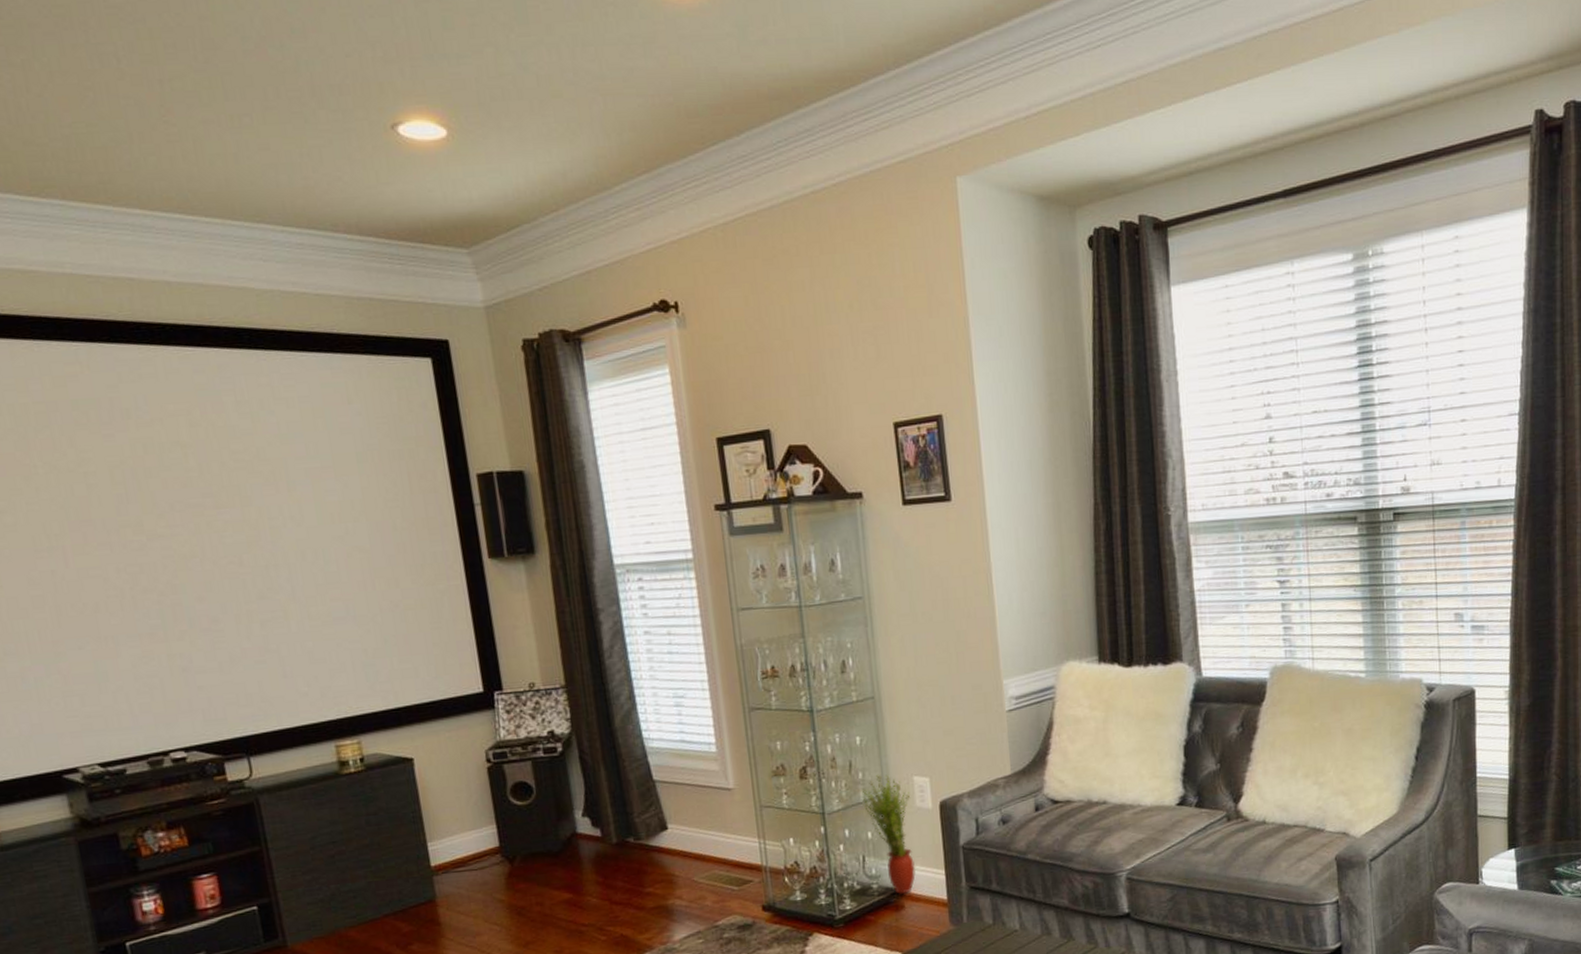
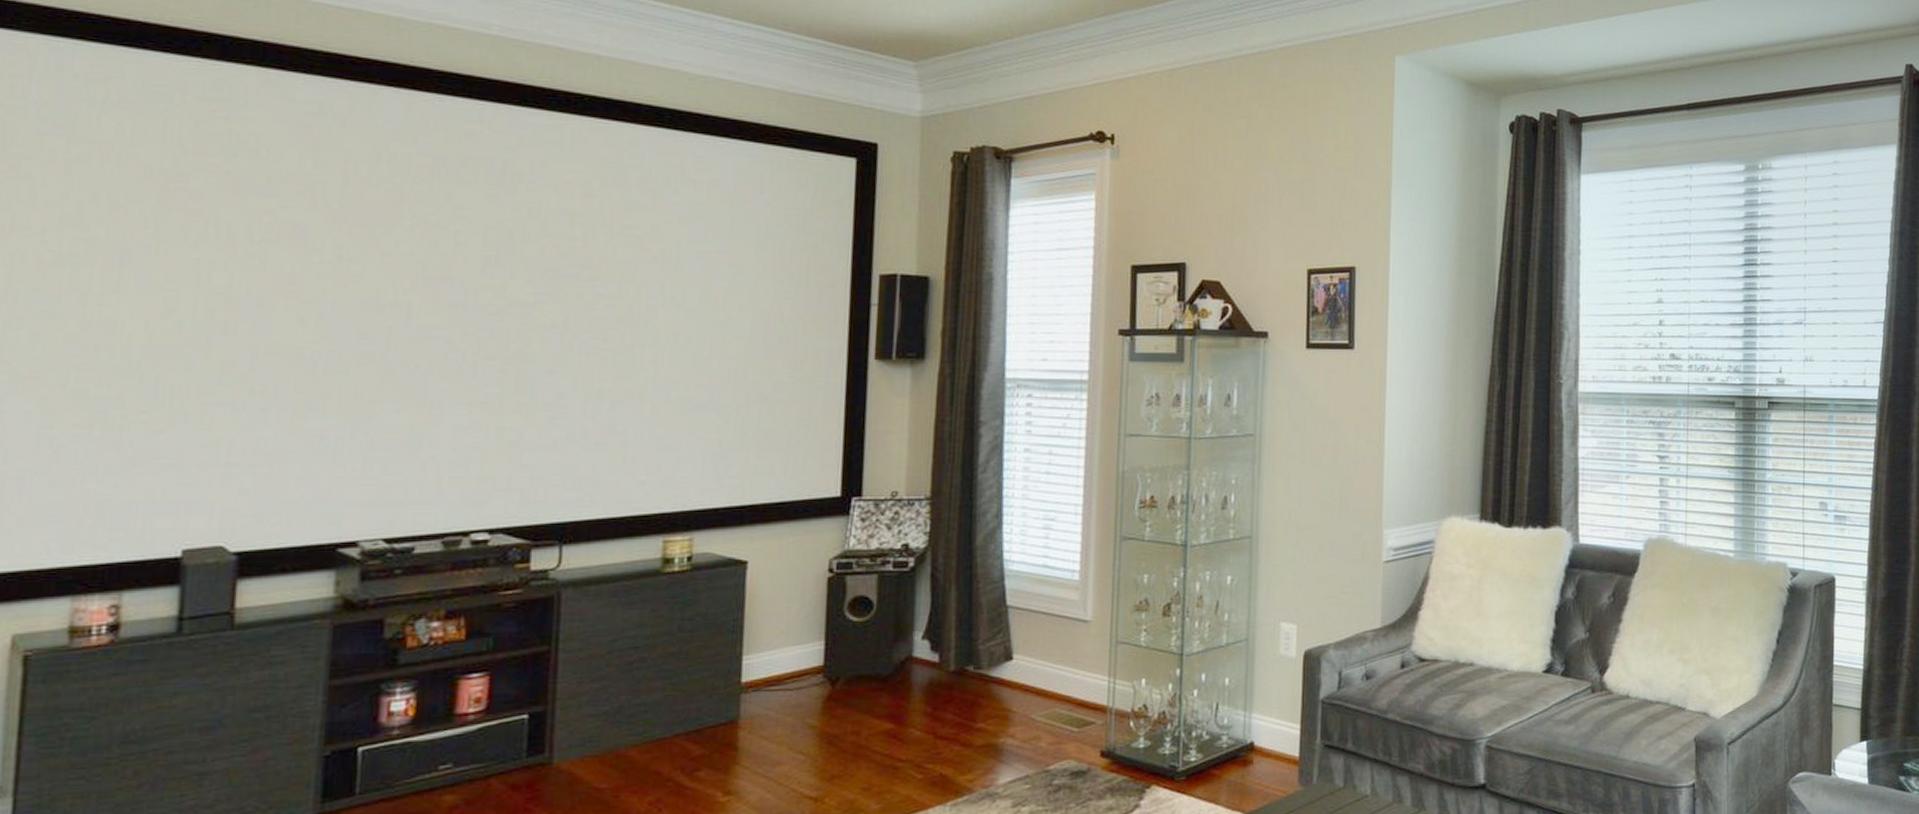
potted plant: present [862,774,916,895] -> none [1224,617,1275,749]

